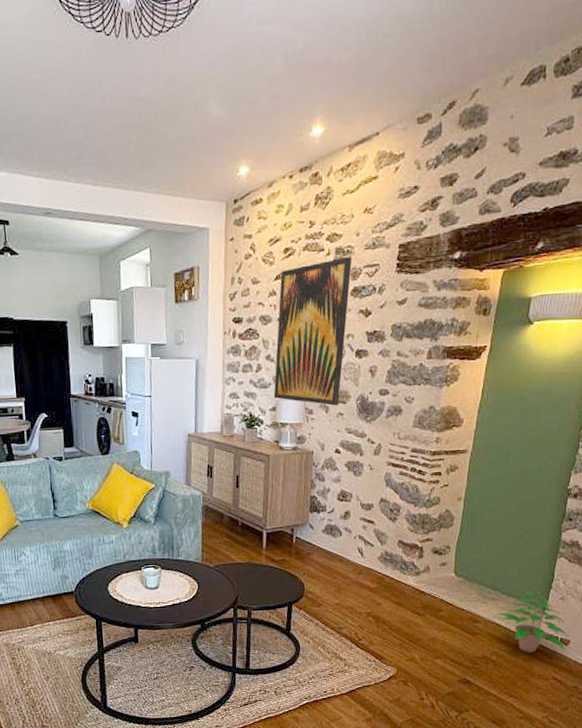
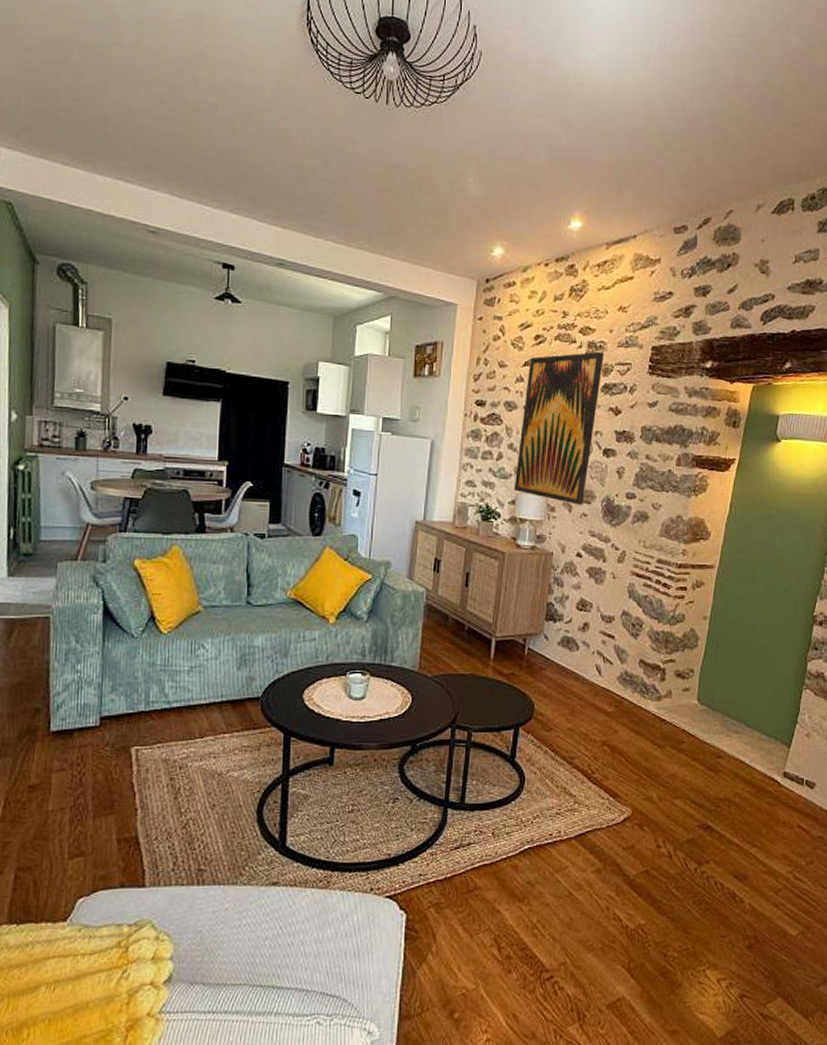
potted plant: present [497,590,569,653] -> none [741,725,815,796]

